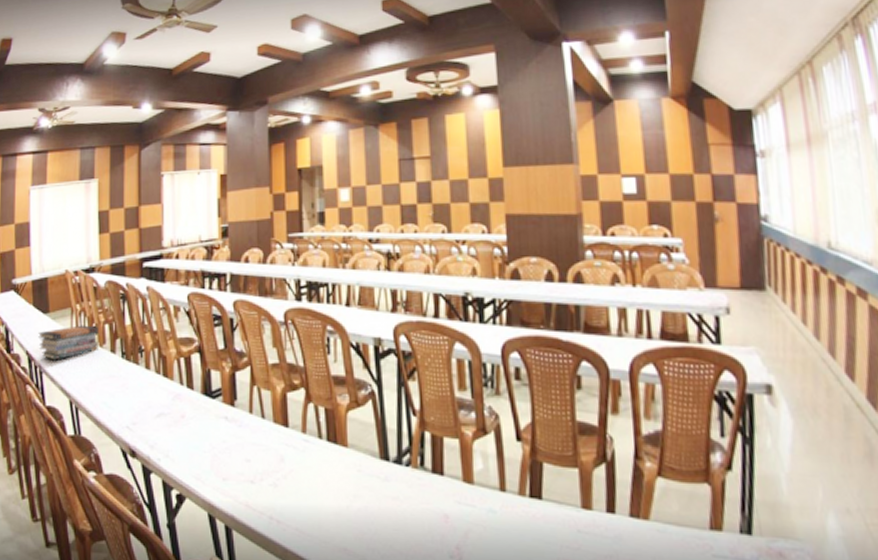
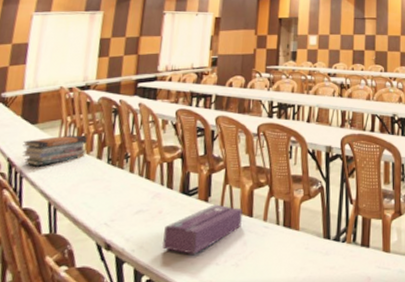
tissue box: none [190,409,276,468] -> present [162,204,243,254]

